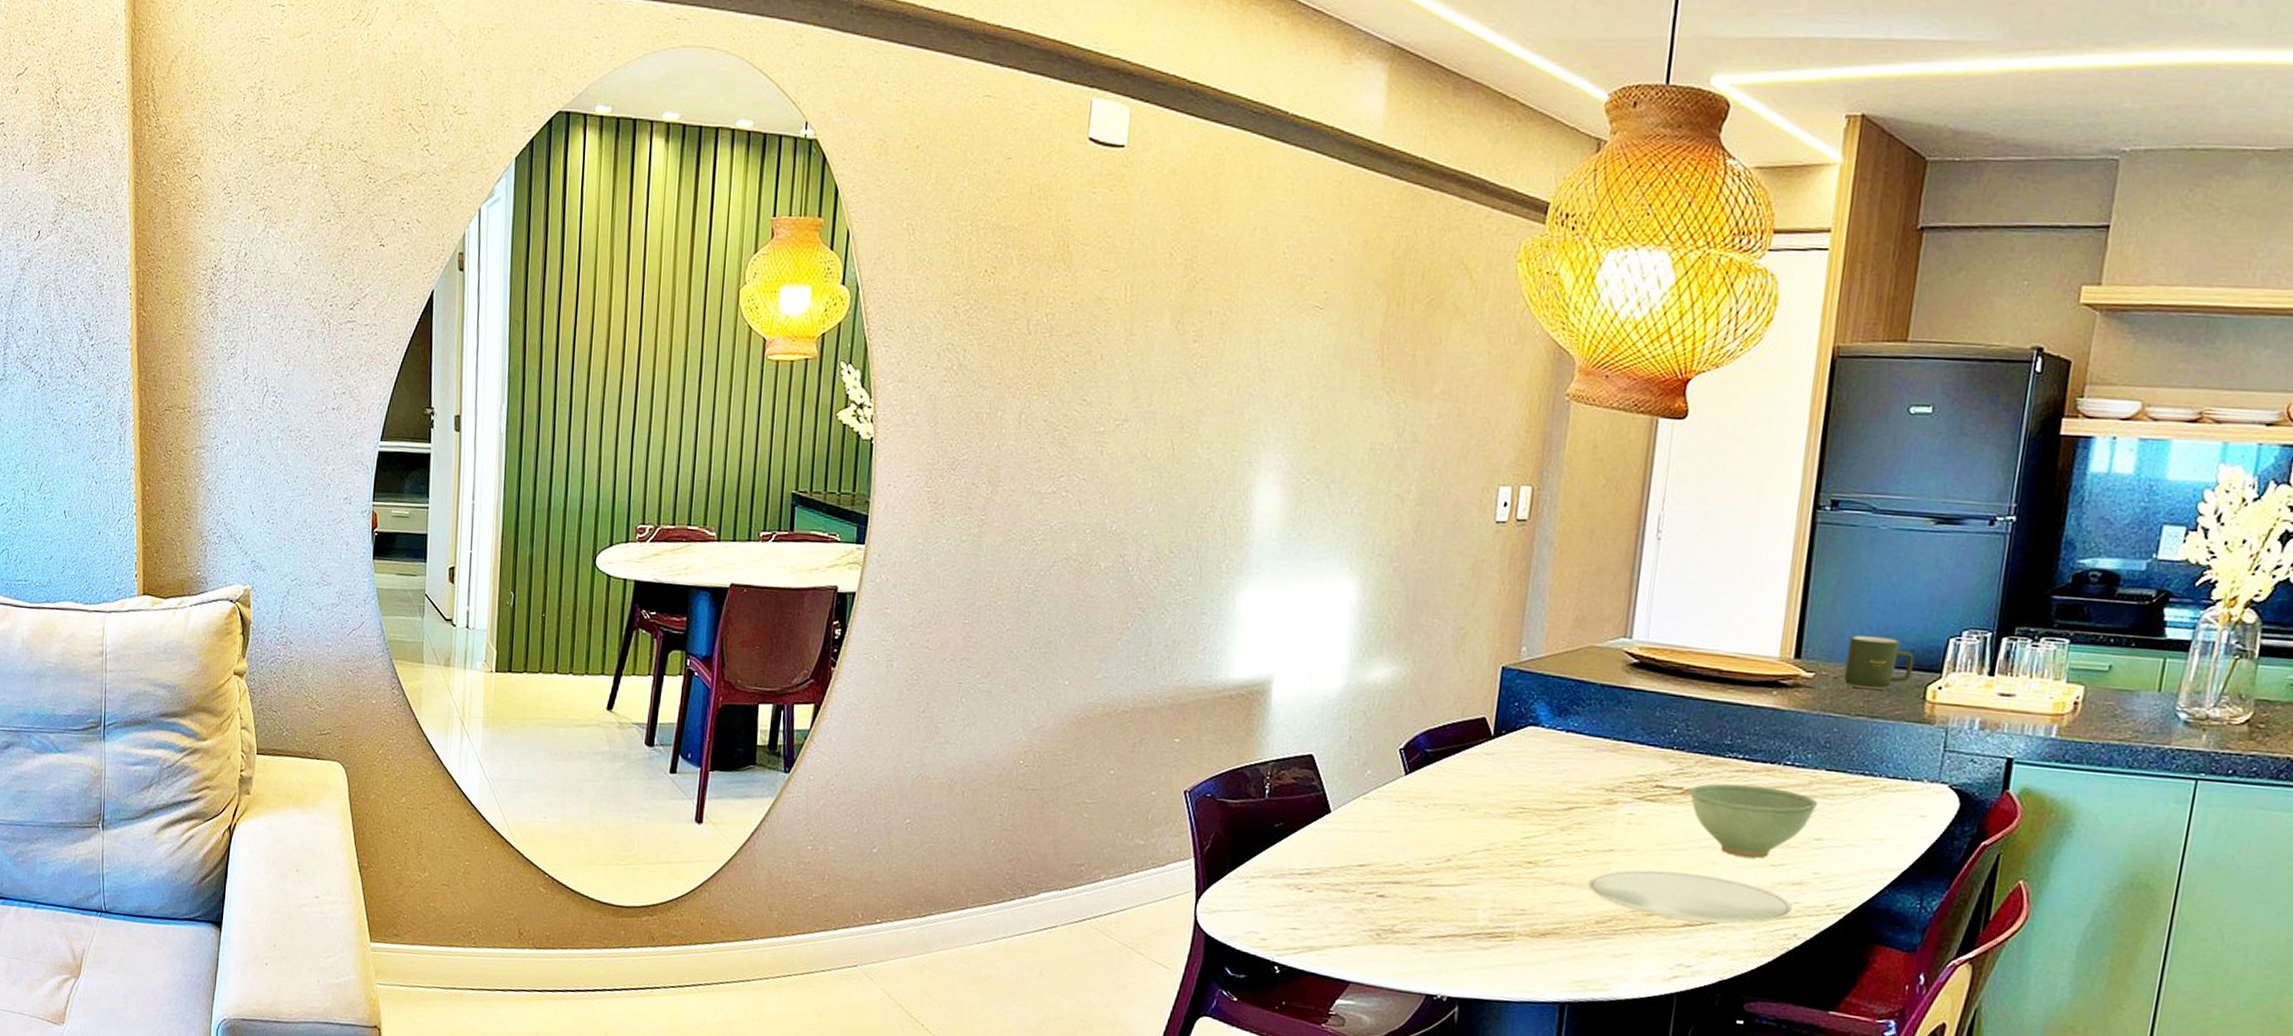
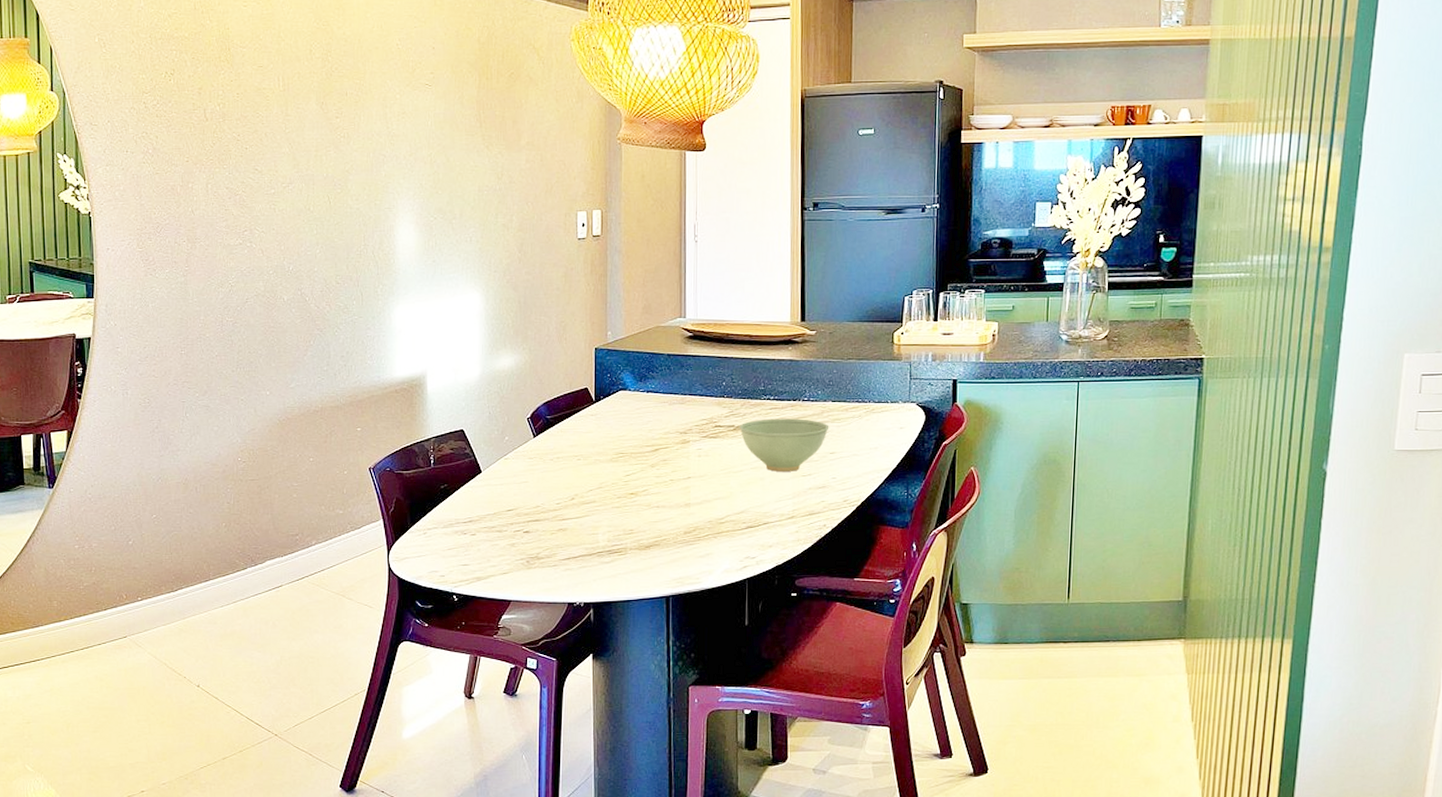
plate: present [1588,869,1793,925] -> none [676,488,821,524]
mug: present [1843,635,1915,691] -> none [836,299,883,340]

